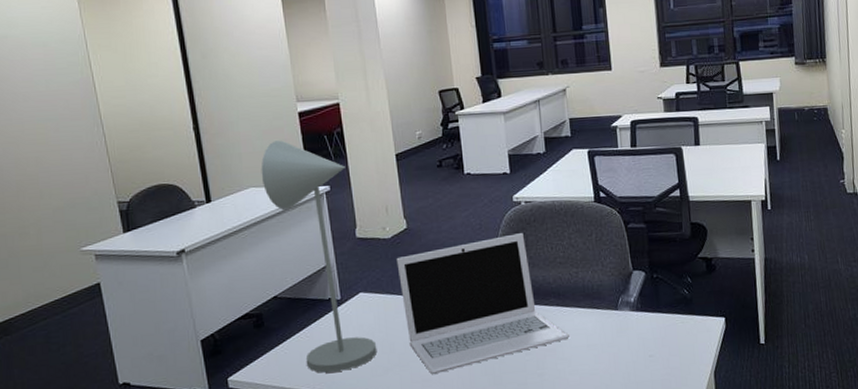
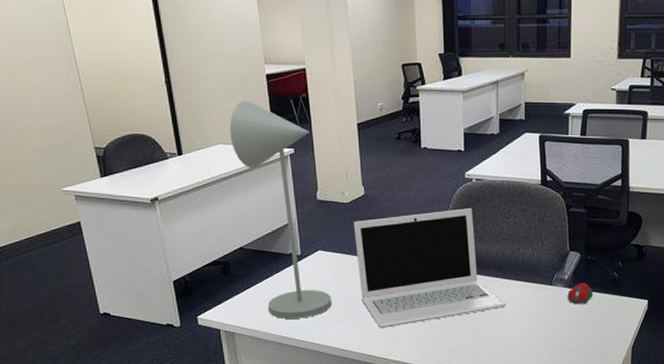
computer mouse: none [635,304,664,329] -> present [567,283,594,305]

